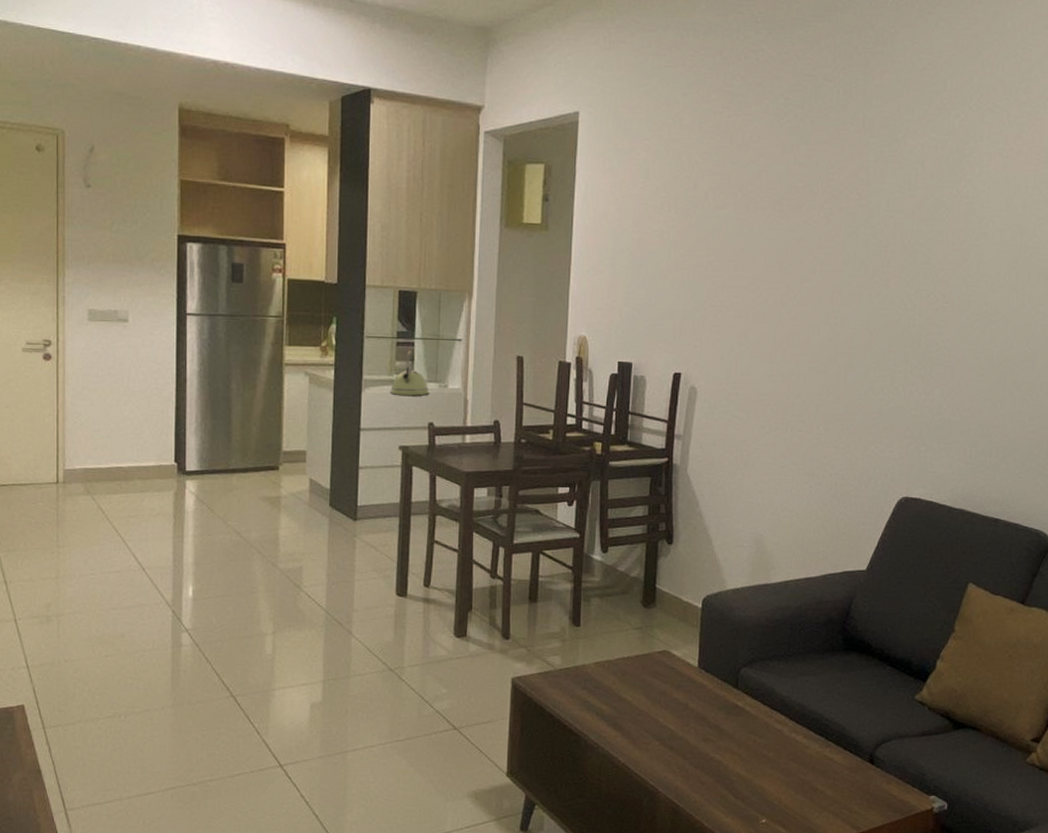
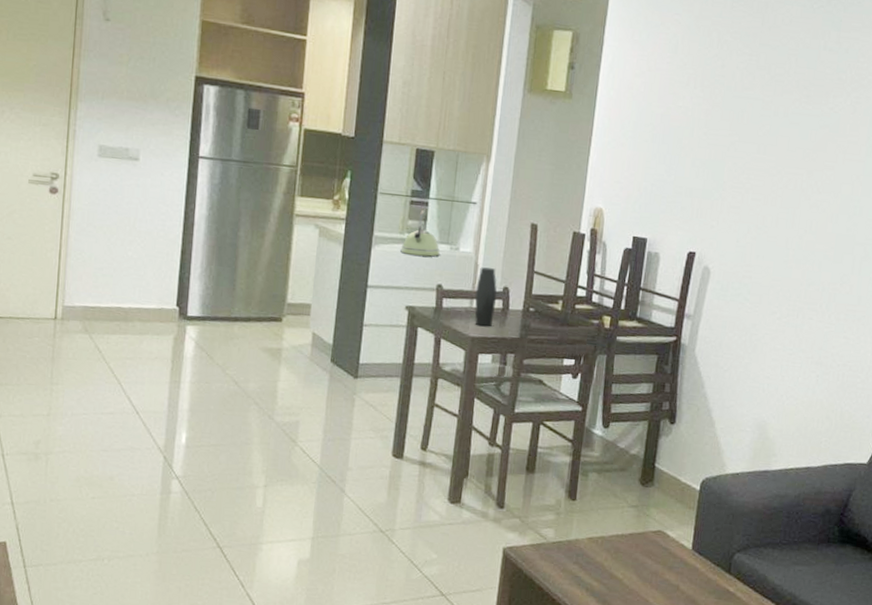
vase: none [466,403,488,461] -> present [474,267,498,327]

